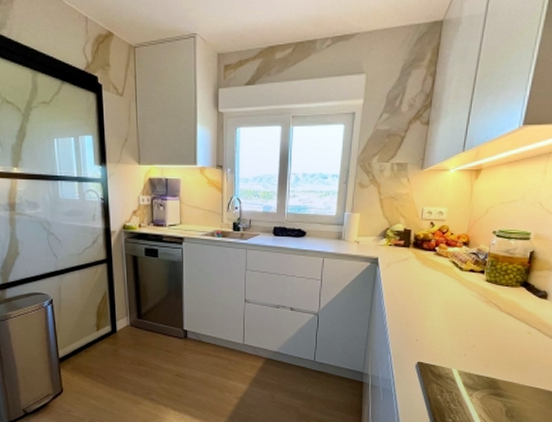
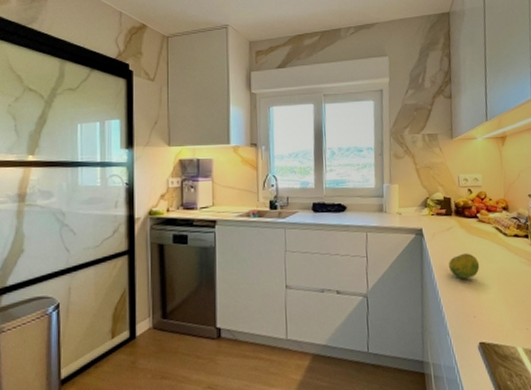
fruit: none [398,284,430,307] -> present [448,253,480,279]

